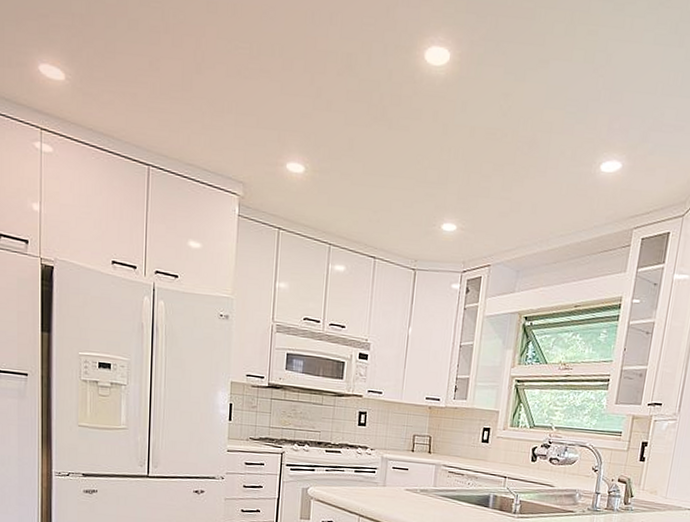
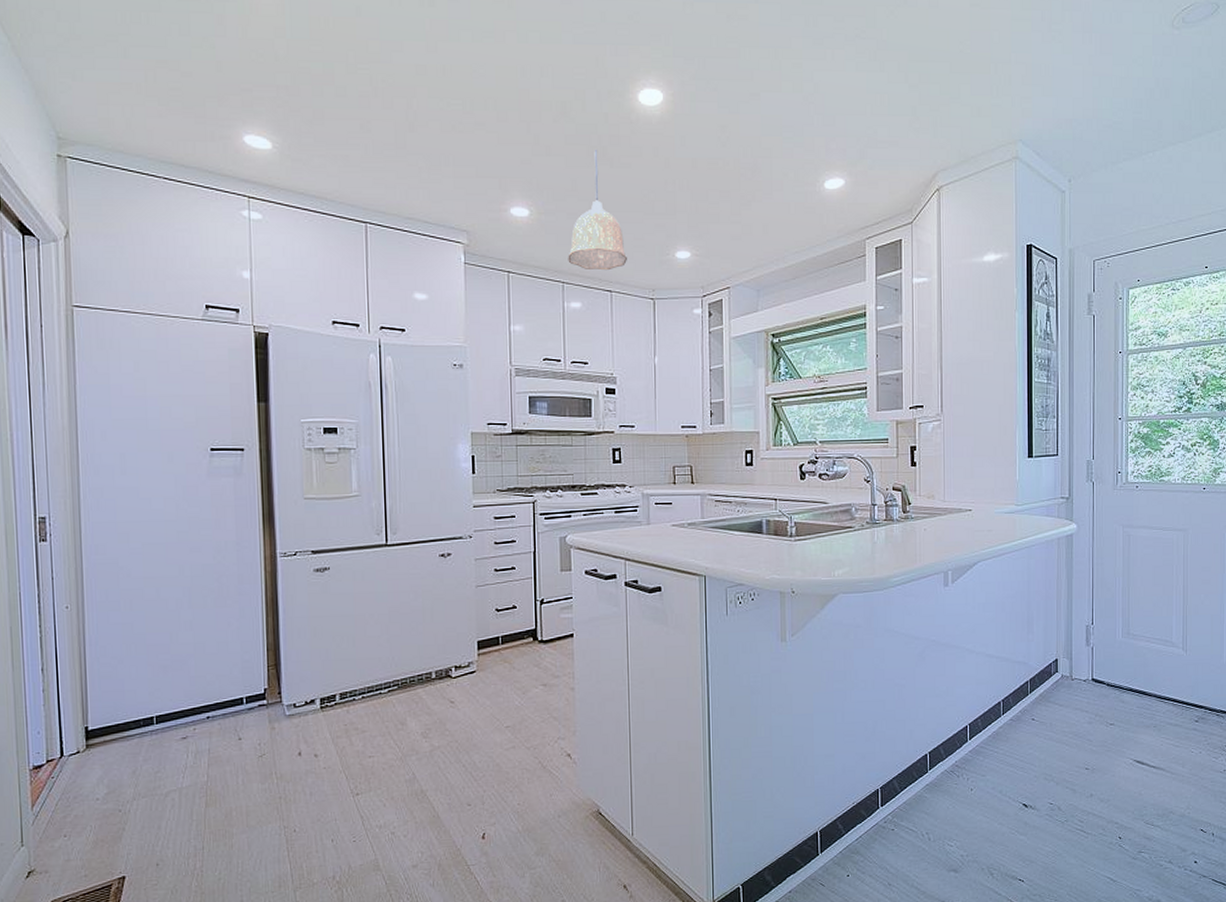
pendant lamp: none [337,109,394,237] -> present [568,150,627,271]

